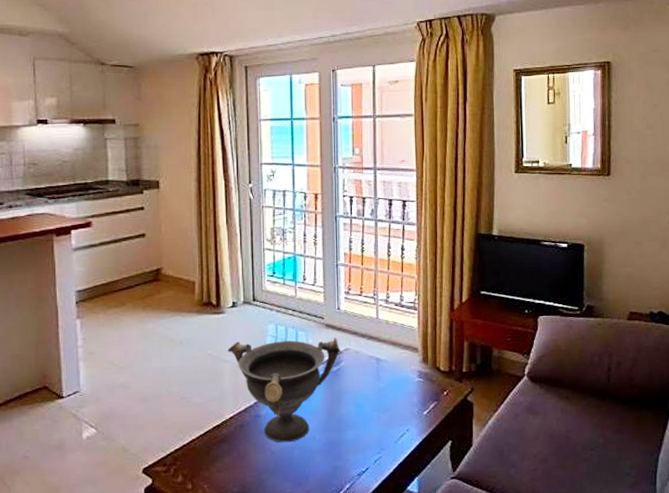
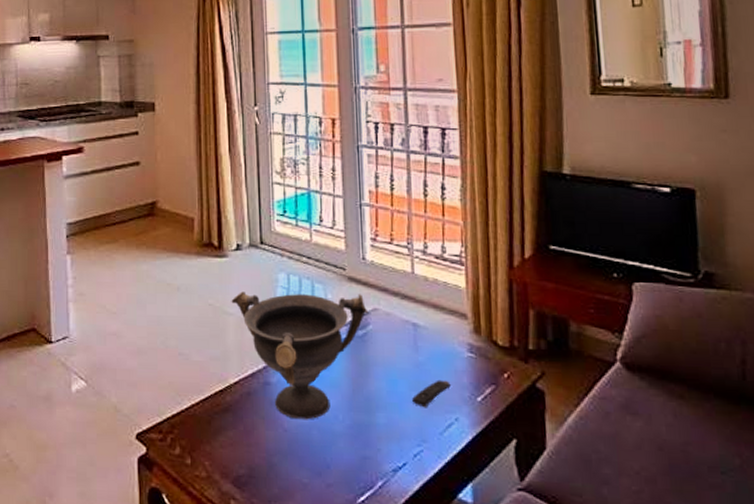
remote control: none [374,400,404,424] -> present [412,379,451,408]

